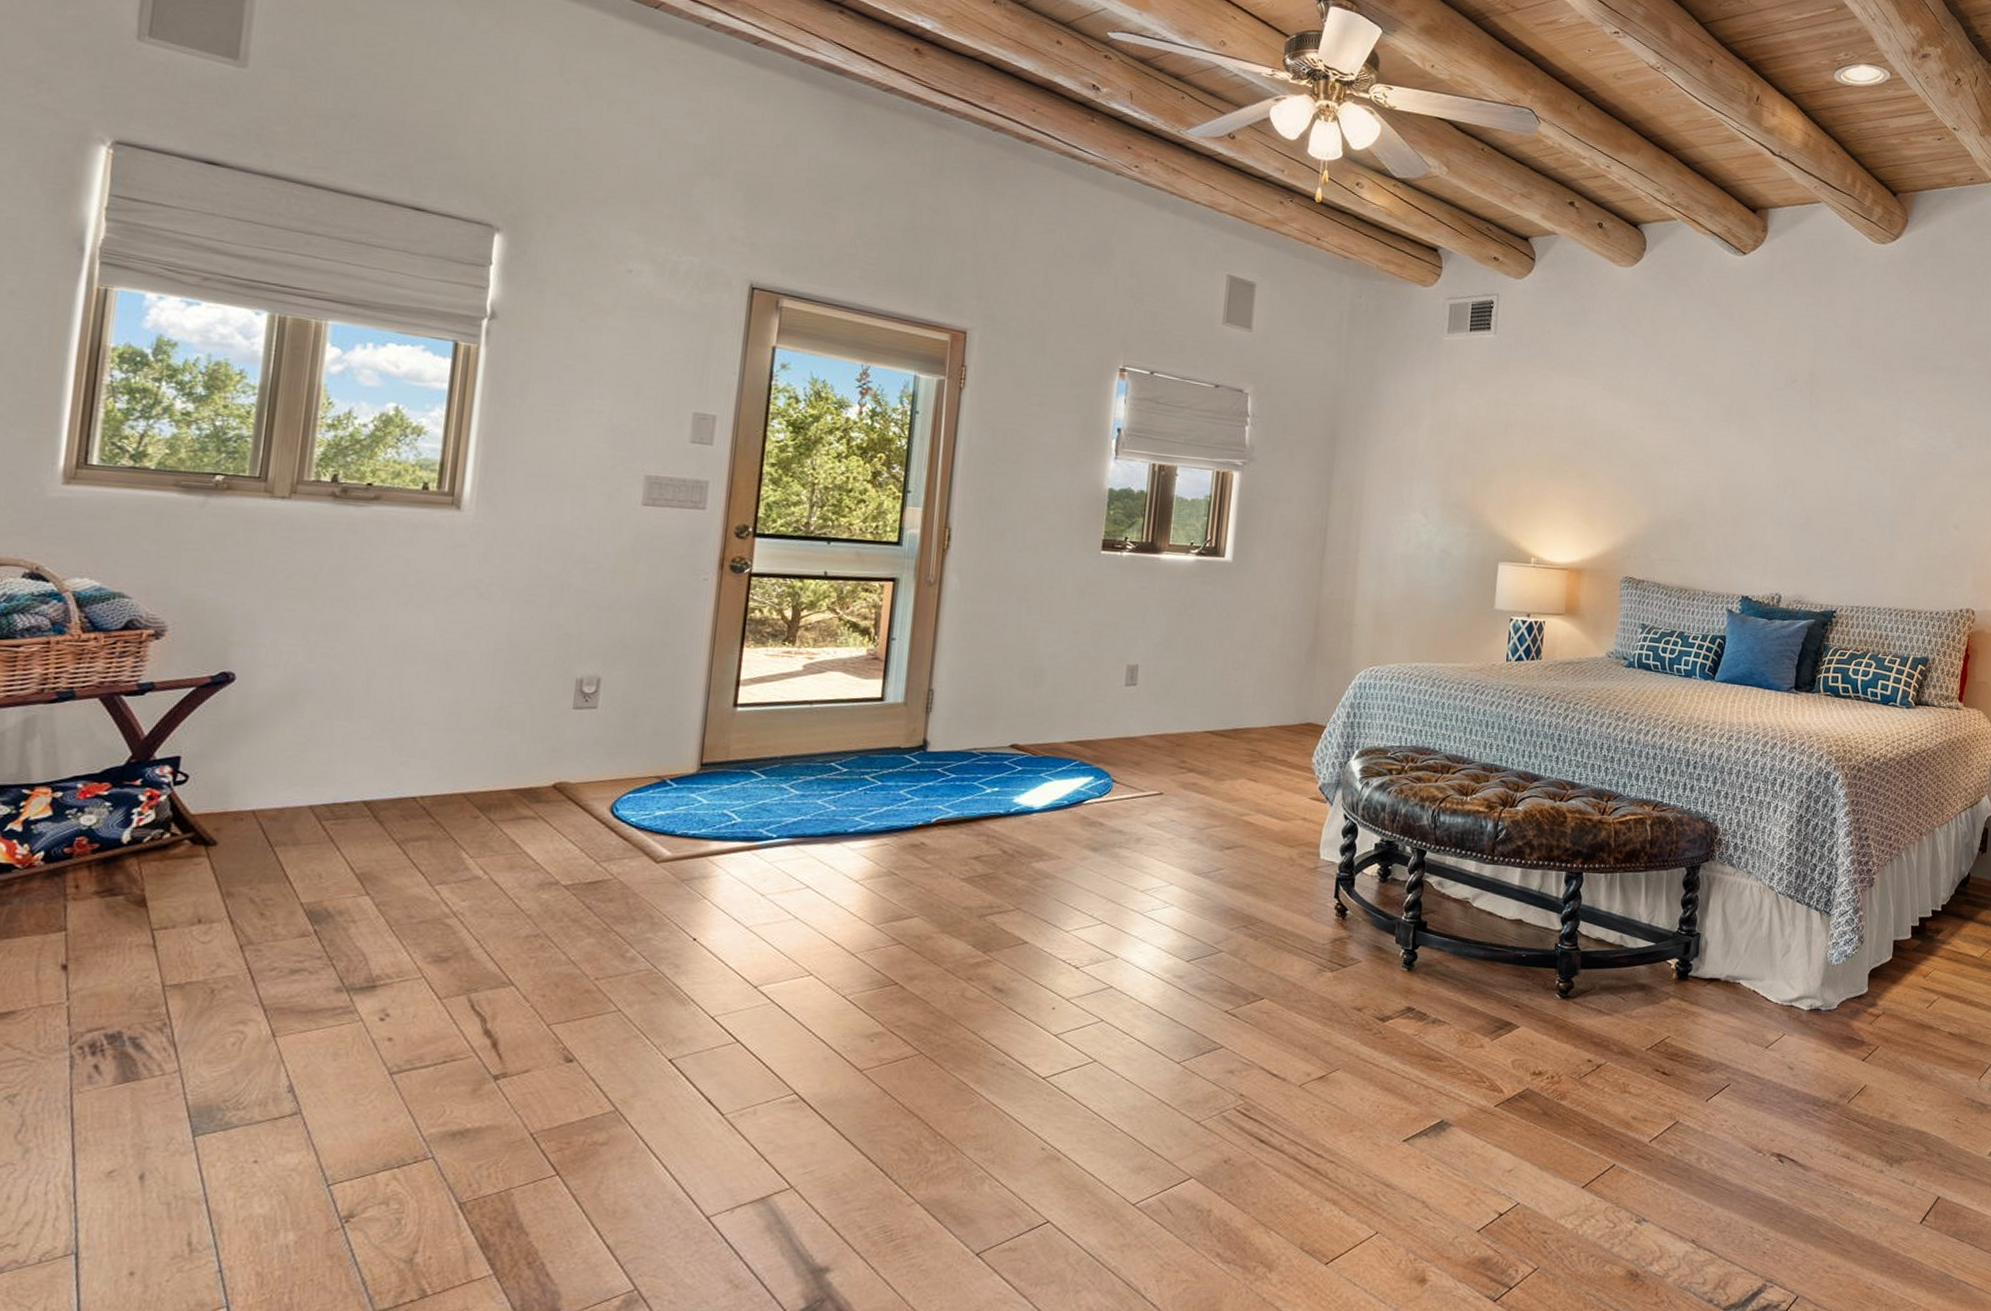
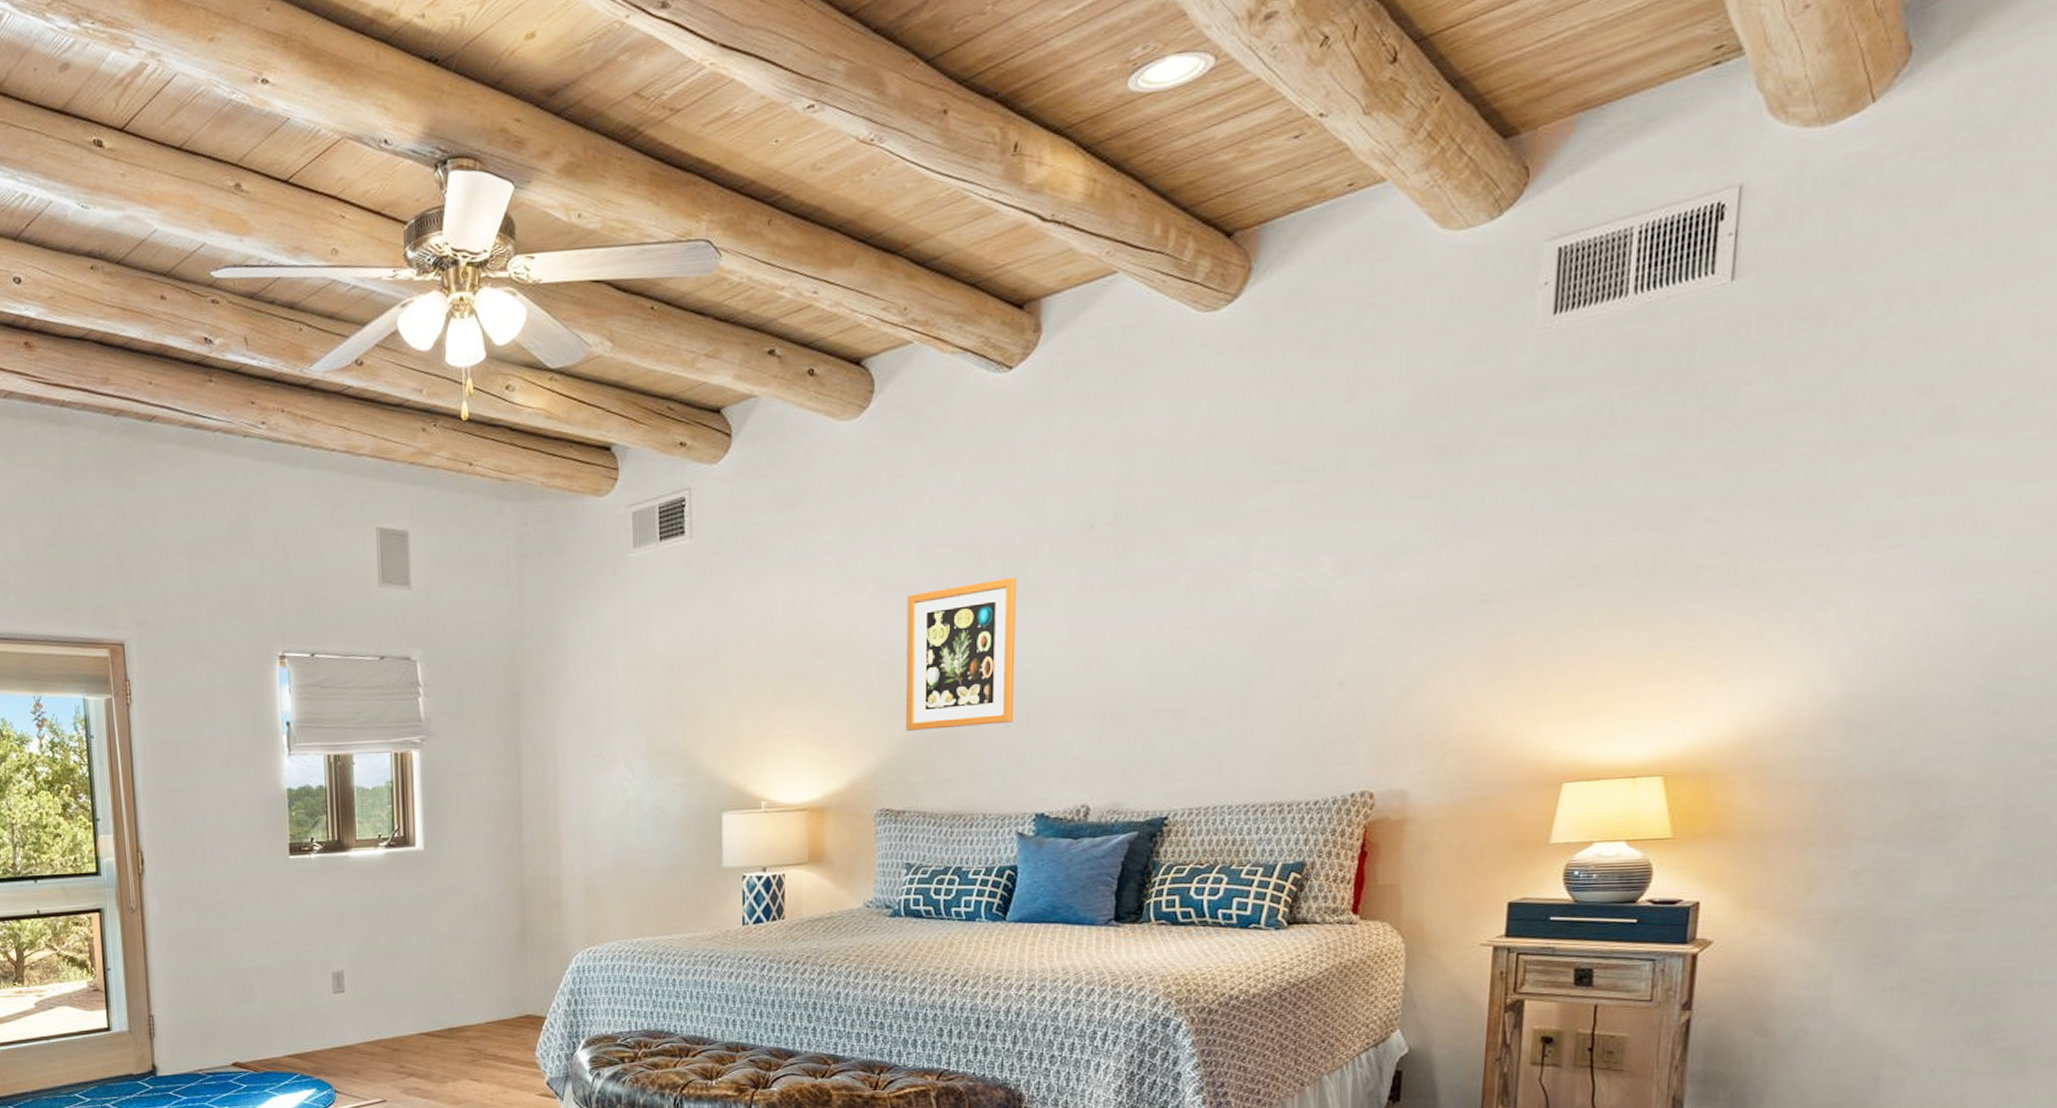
wall art: none [1650,408,1739,521] -> present [906,576,1017,731]

